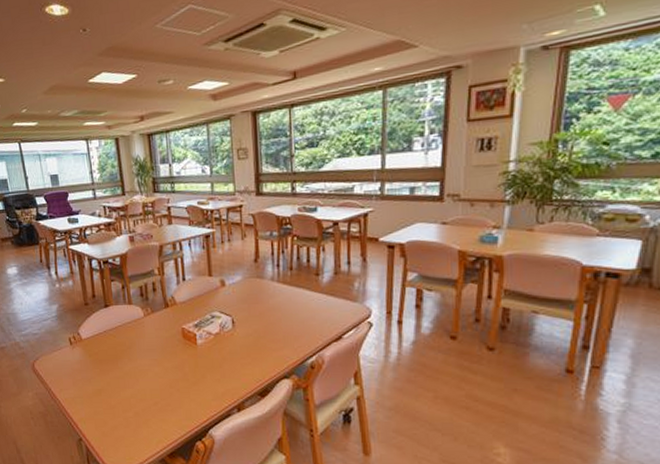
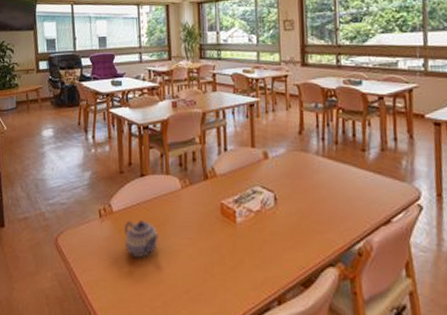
teapot: none [94,346,126,378] -> present [123,220,159,258]

